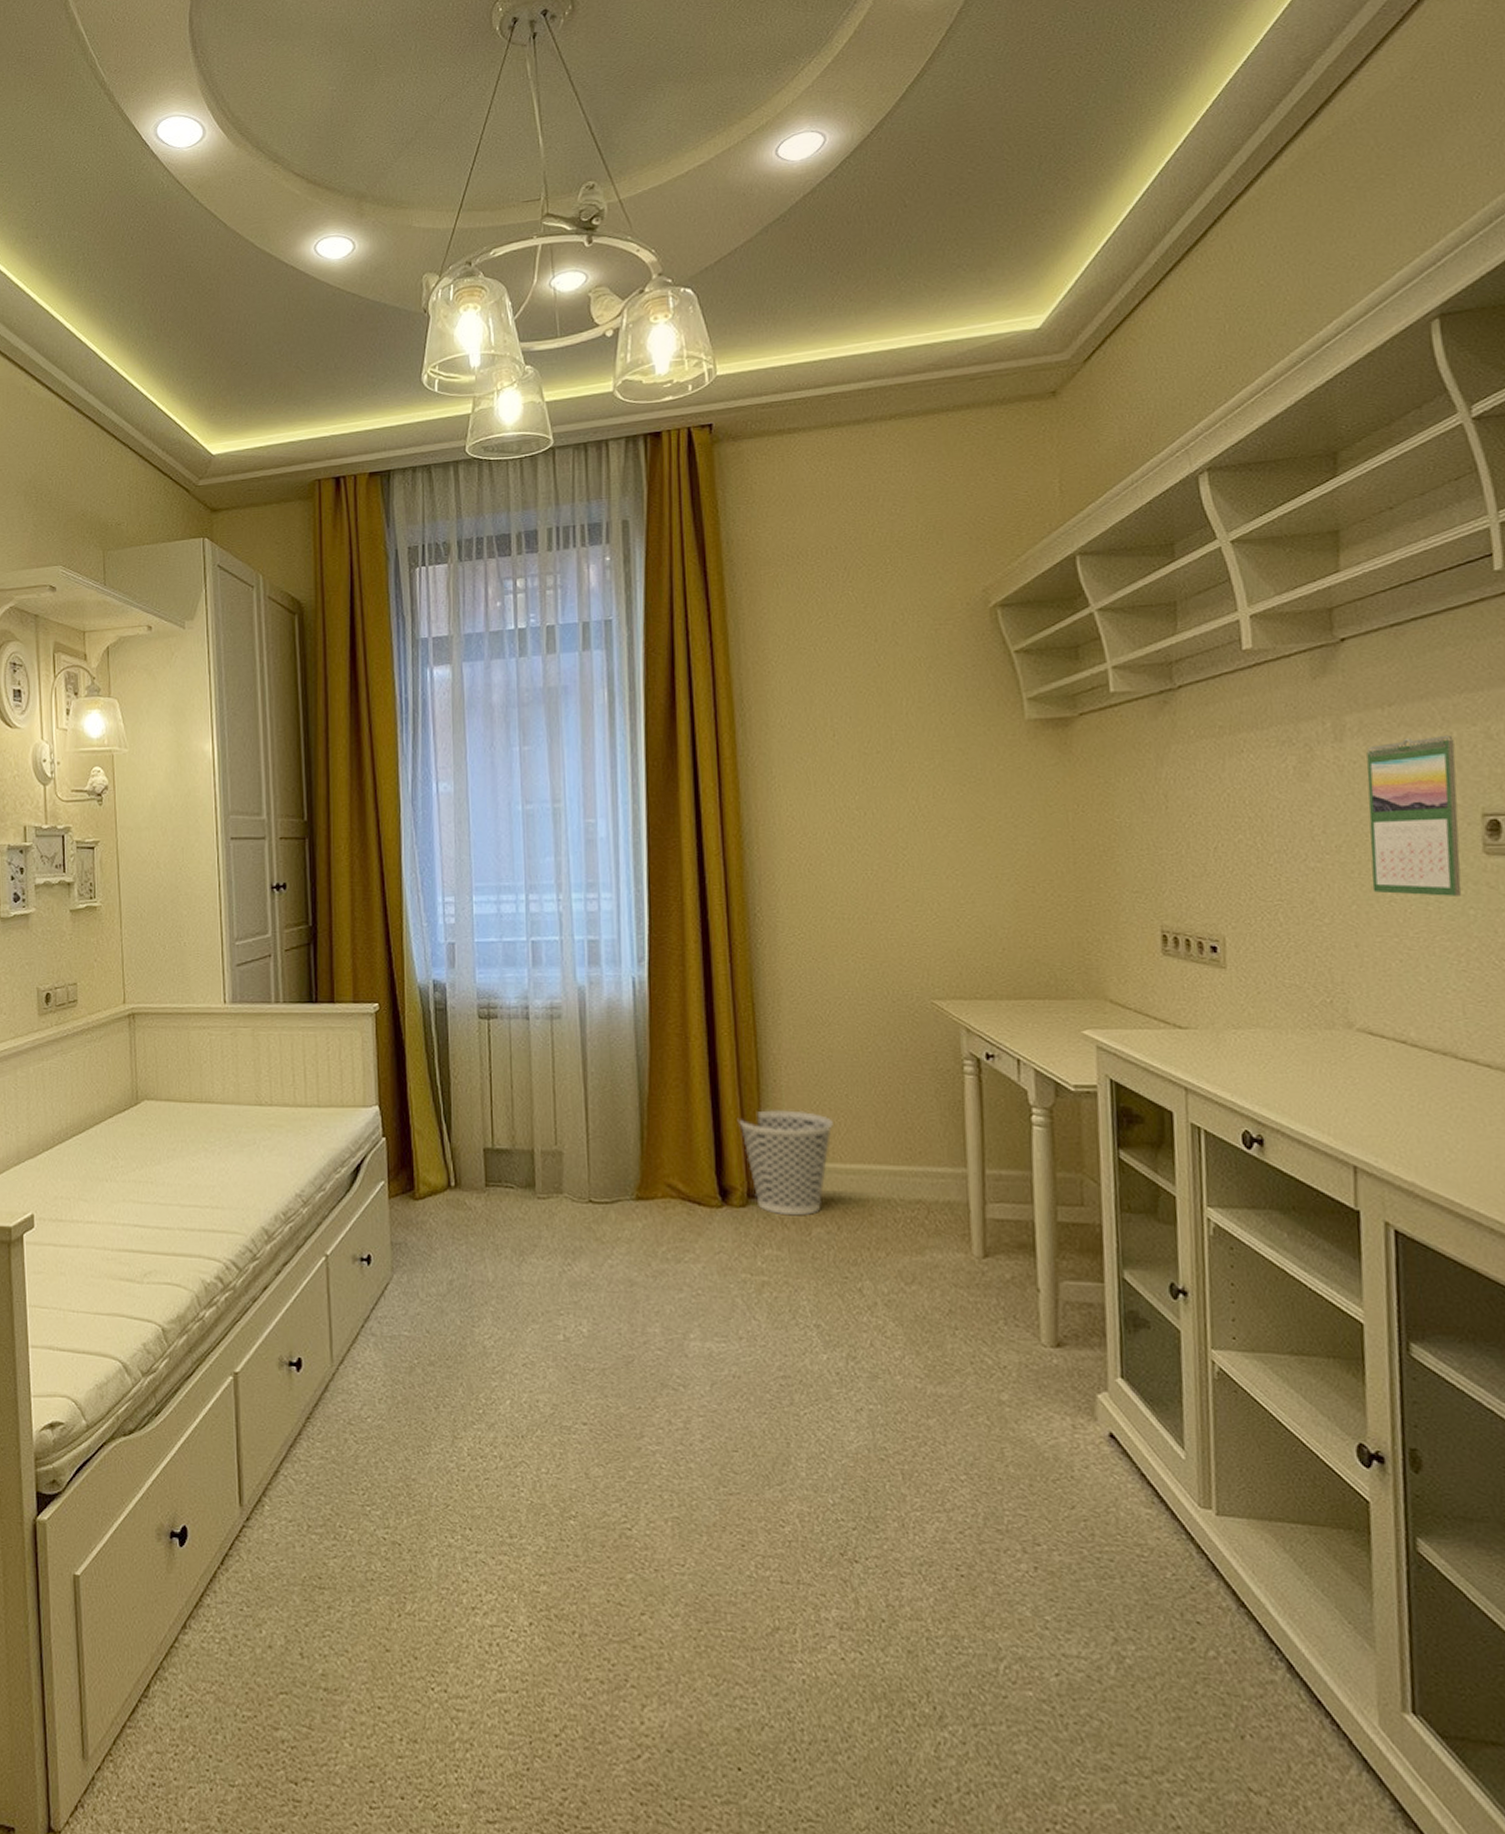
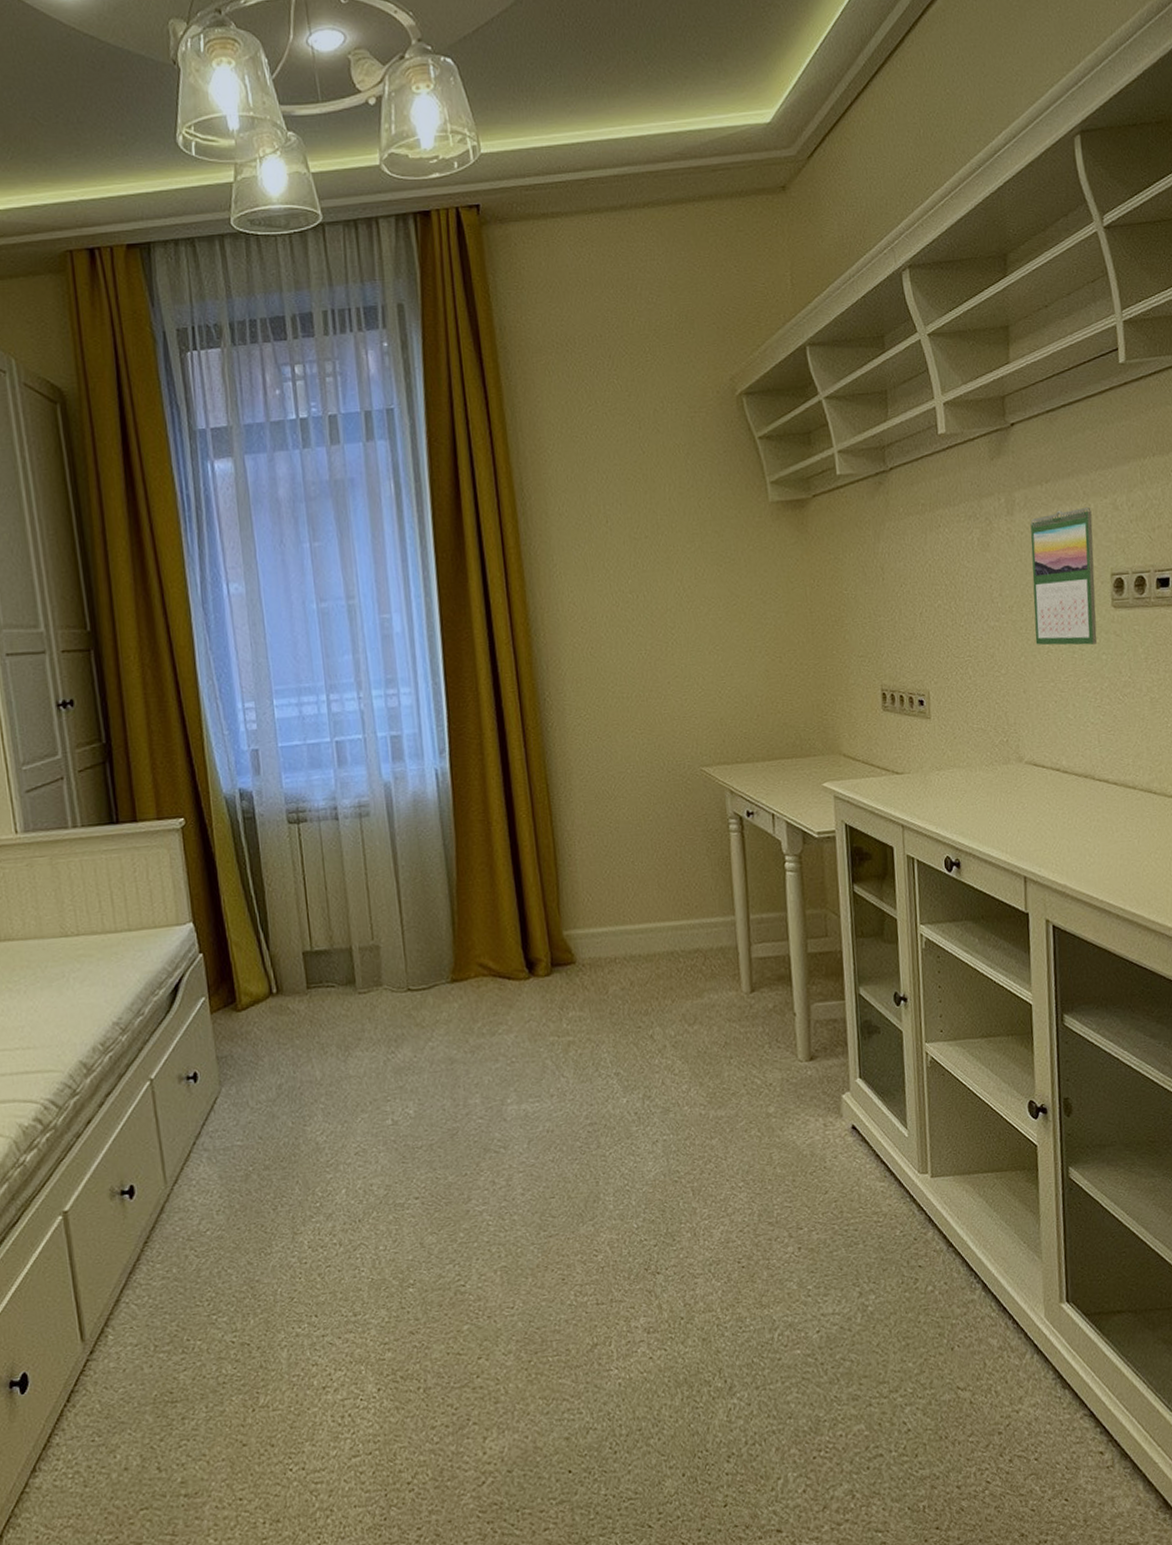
wastebasket: present [737,1110,833,1216] -> none [538,880,623,979]

